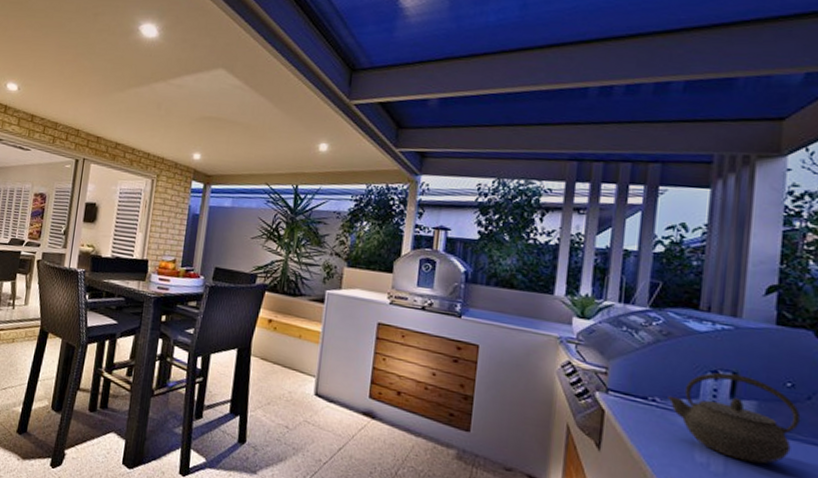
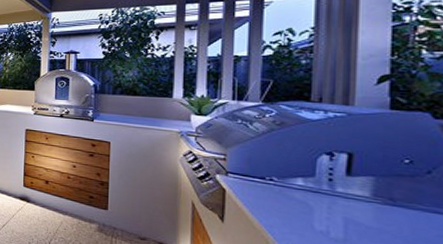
kettle: present [668,372,801,464] -> none [284,153,421,231]

